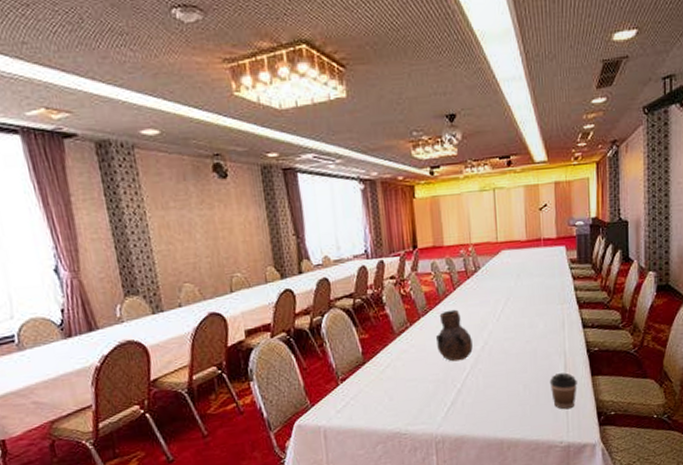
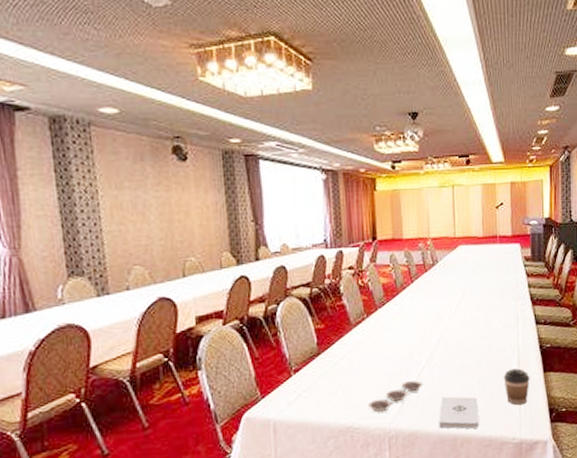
plate: none [414,387,469,419] -> present [368,380,424,413]
vase: present [435,309,473,362] -> none [392,302,429,355]
notepad: none [484,401,525,433] -> present [438,396,479,429]

